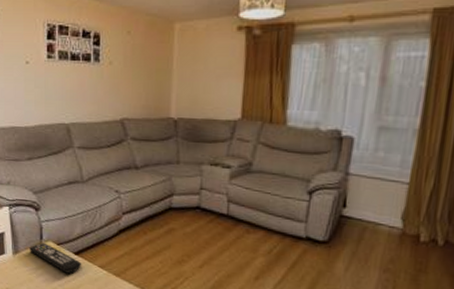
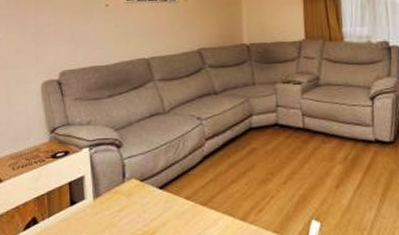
remote control: present [29,242,82,274] -> none [111,181,168,211]

